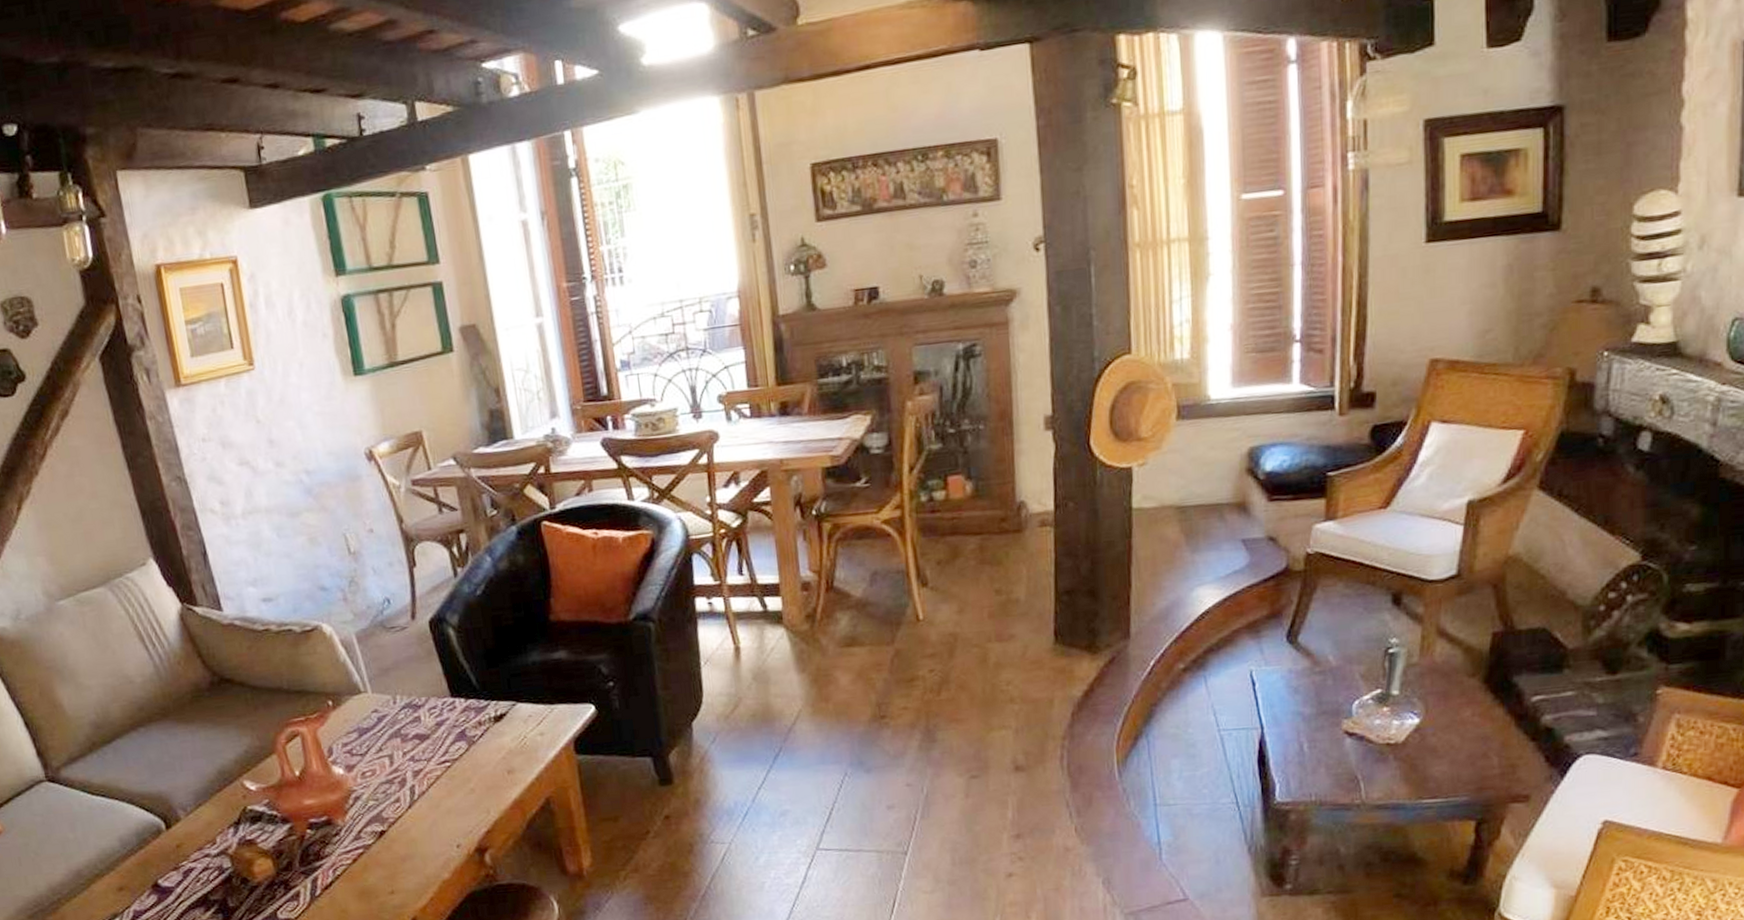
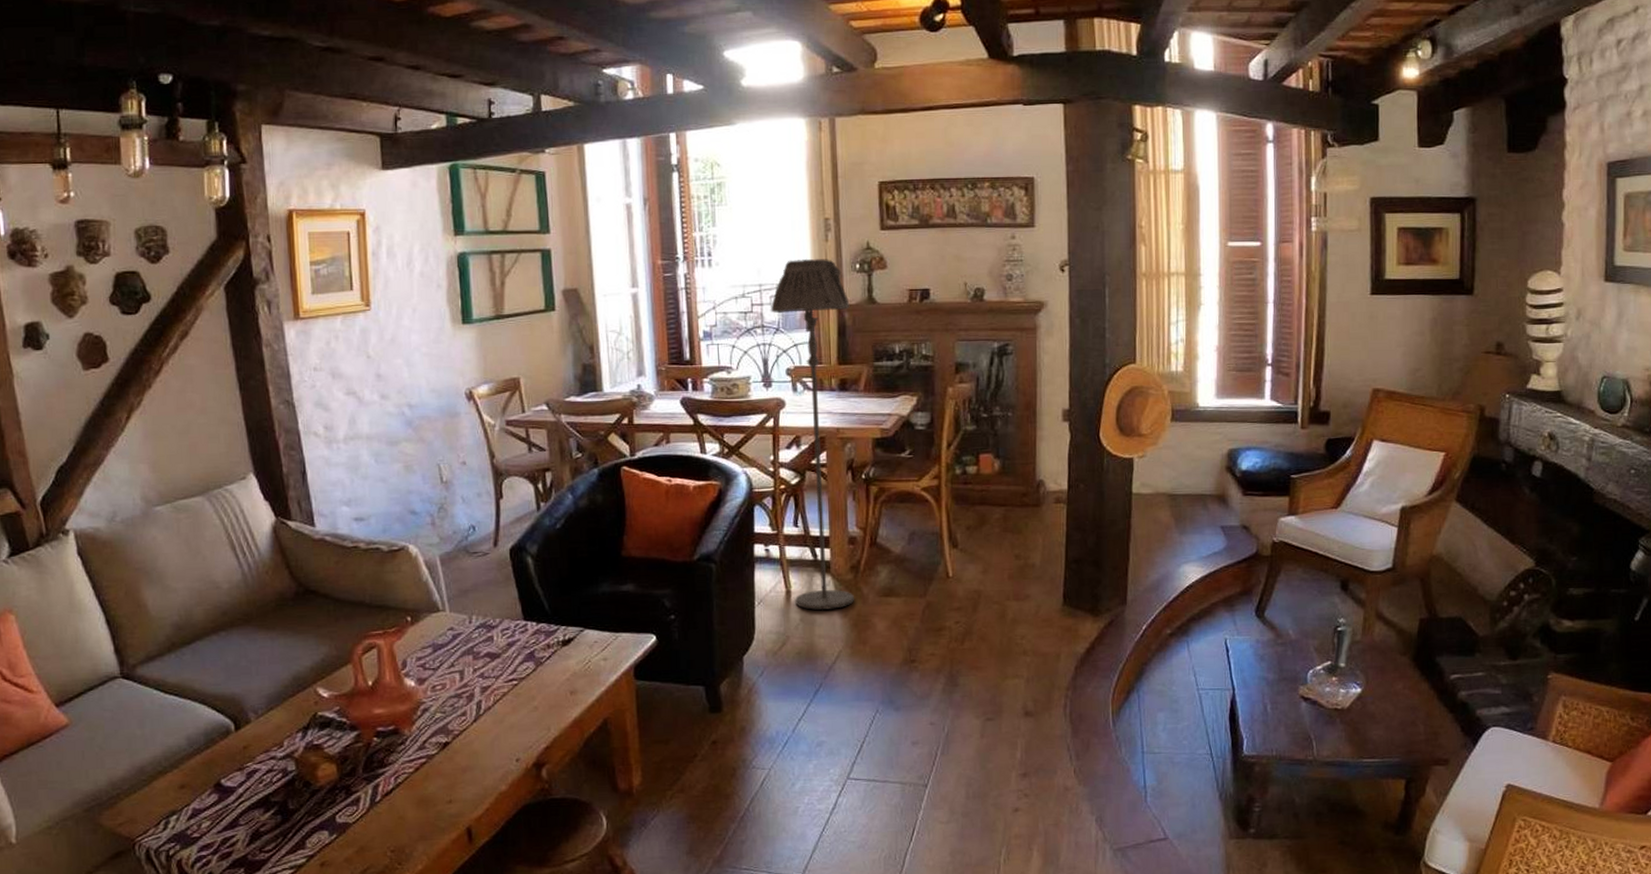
floor lamp: none [695,262,812,667] -> present [771,258,854,611]

